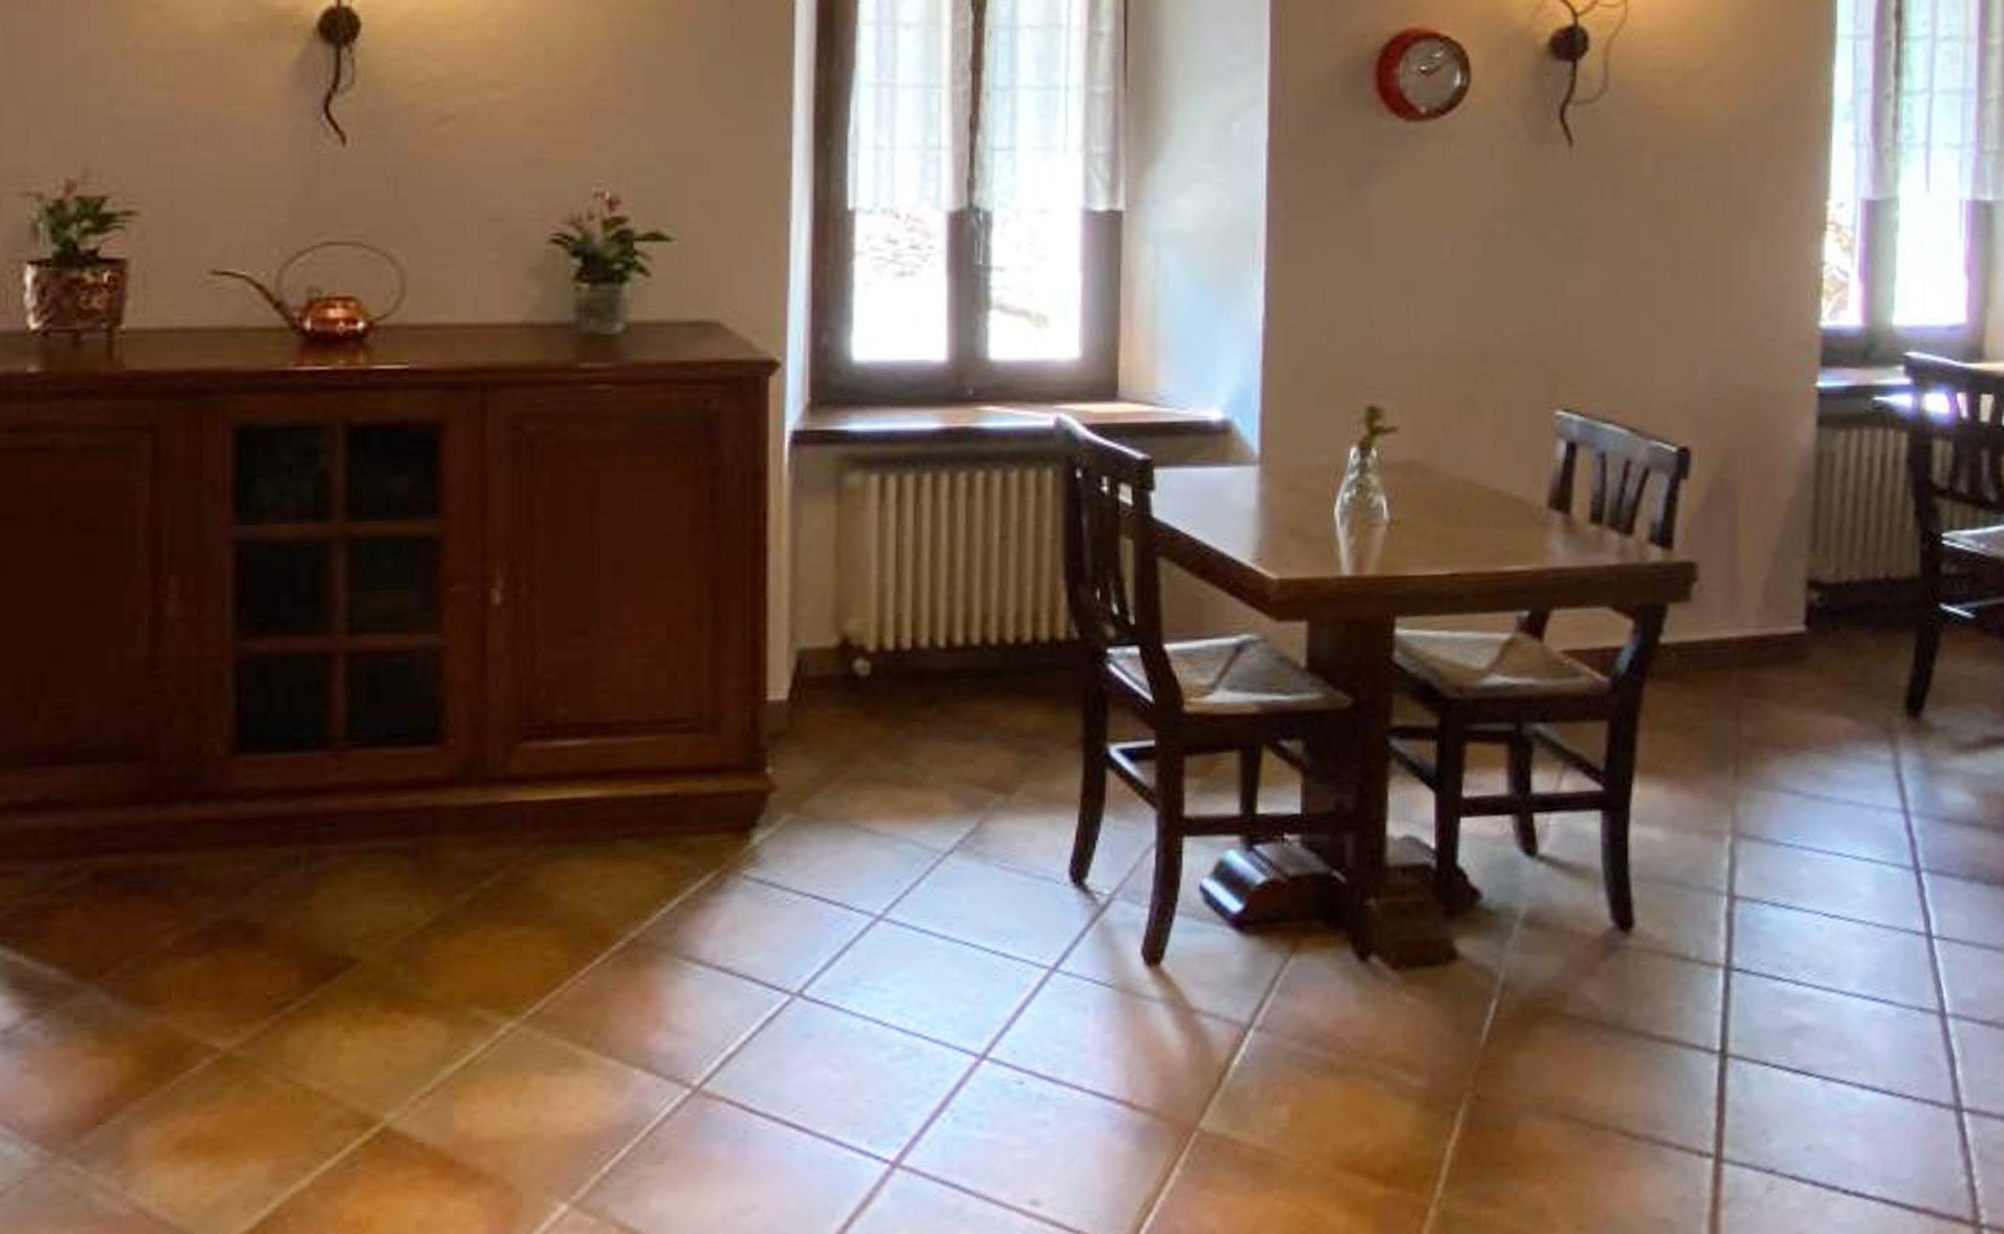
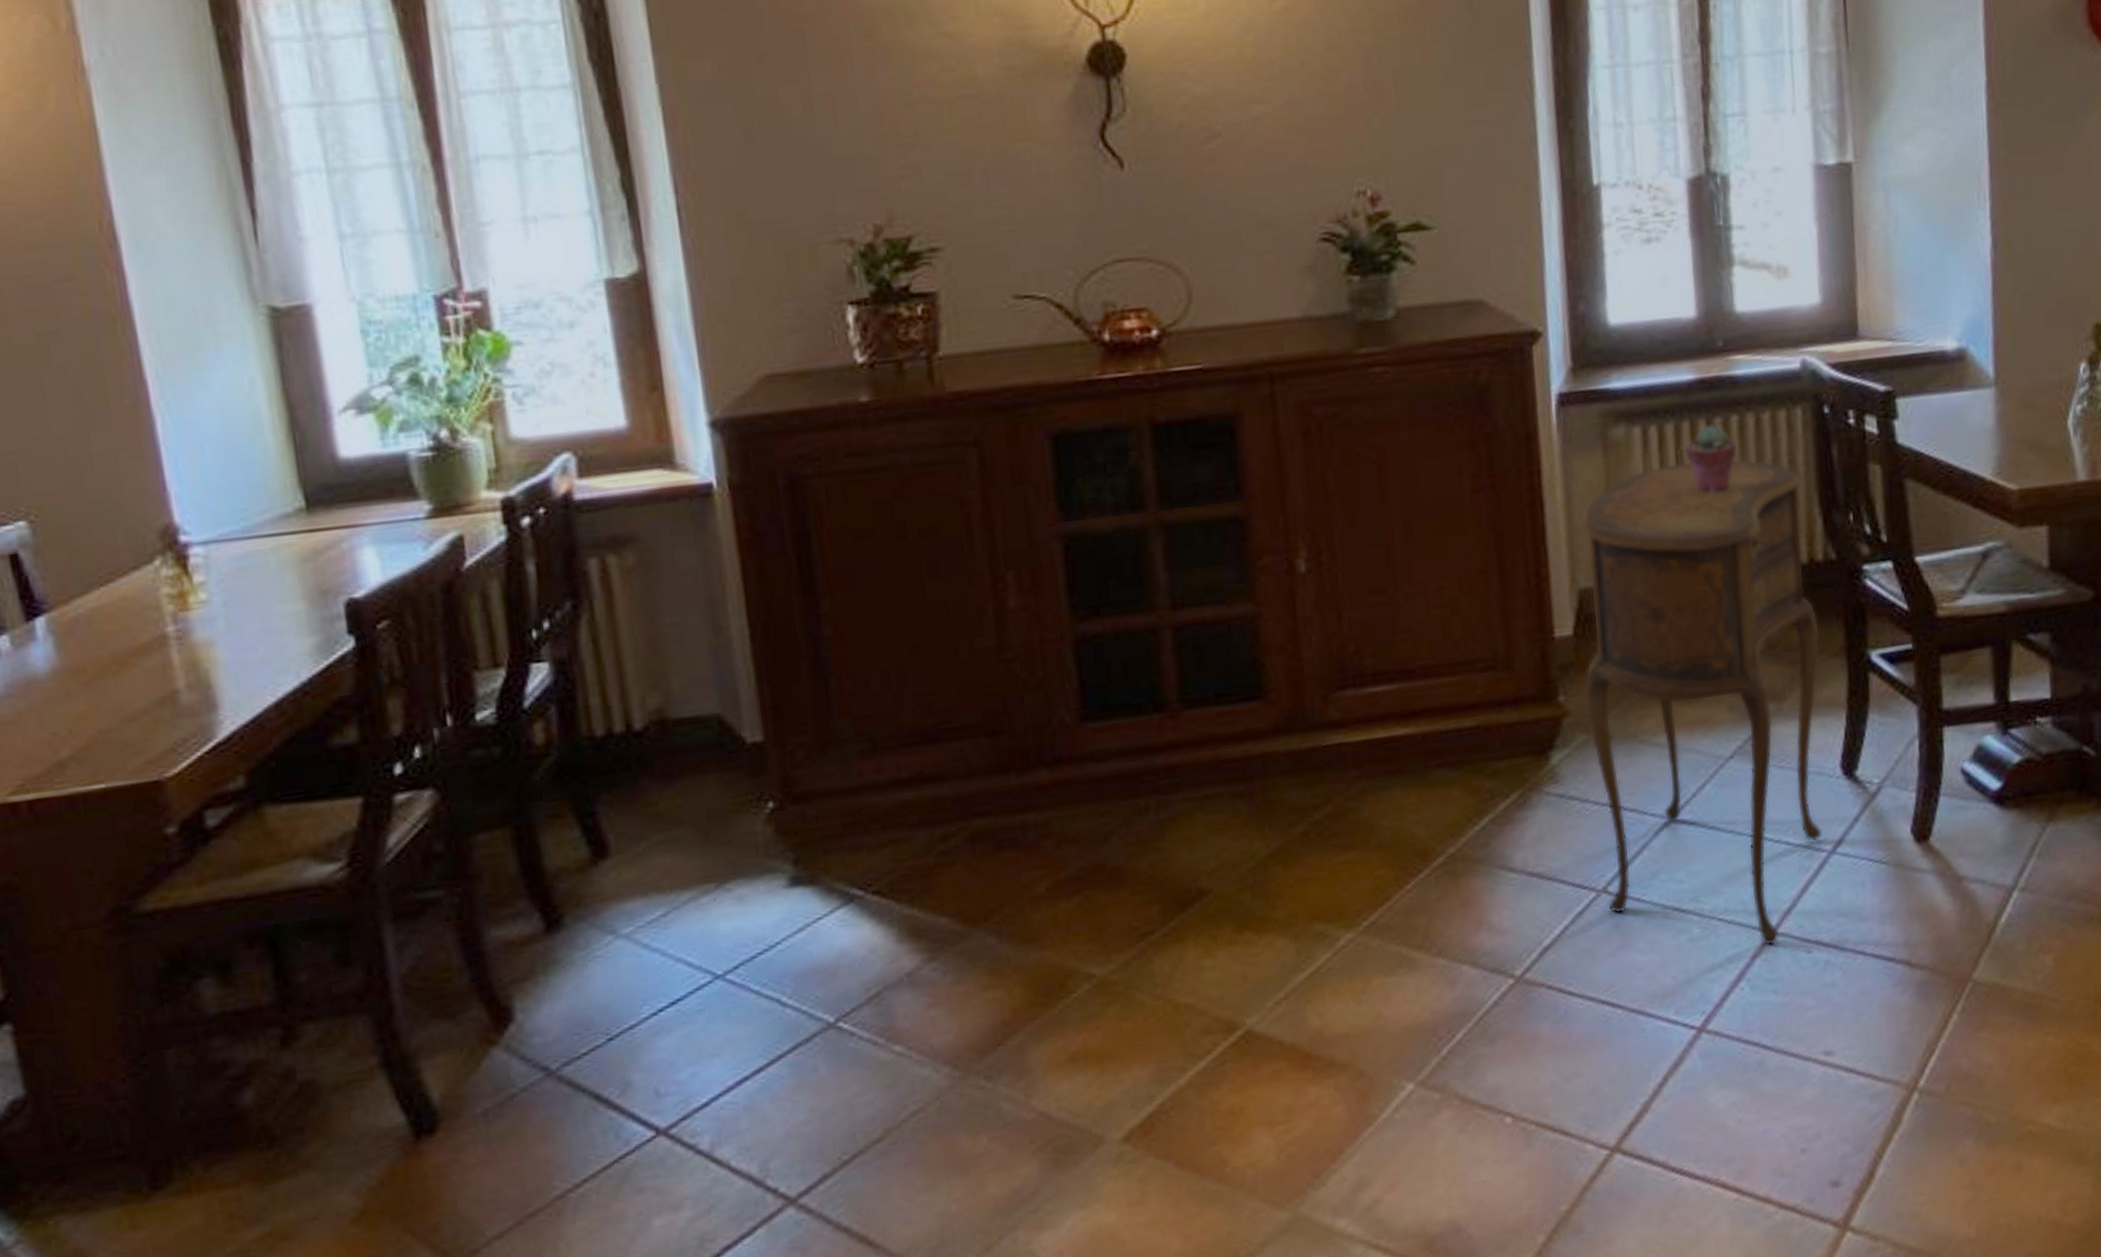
side table: none [795,517,1055,1073] -> present [1580,459,1823,946]
potted succulent: none [923,479,981,554] -> present [1683,424,1738,493]

